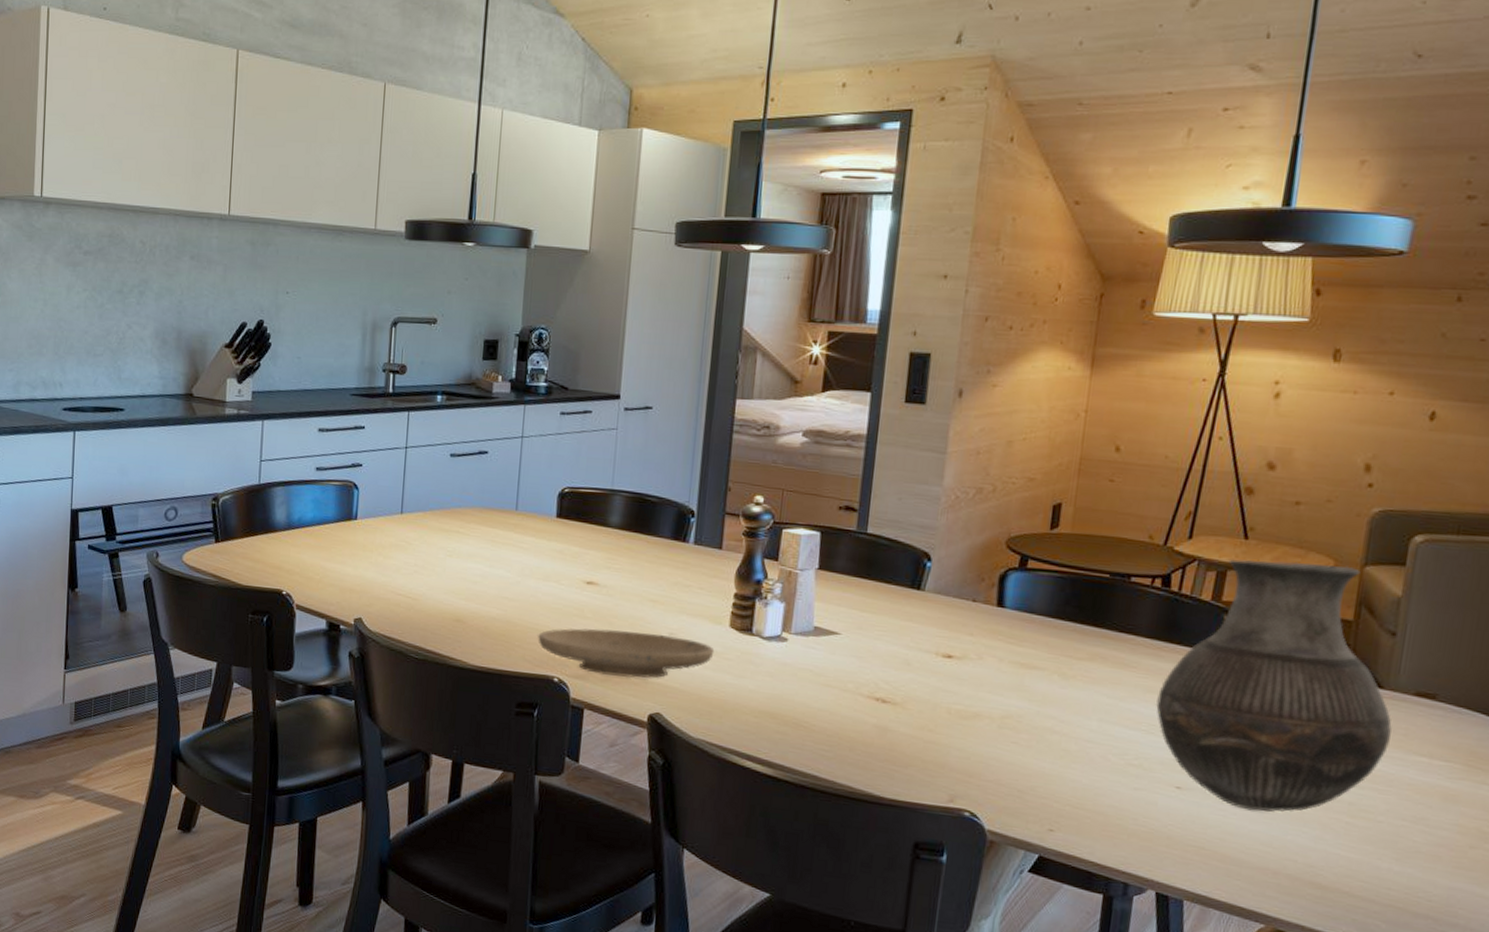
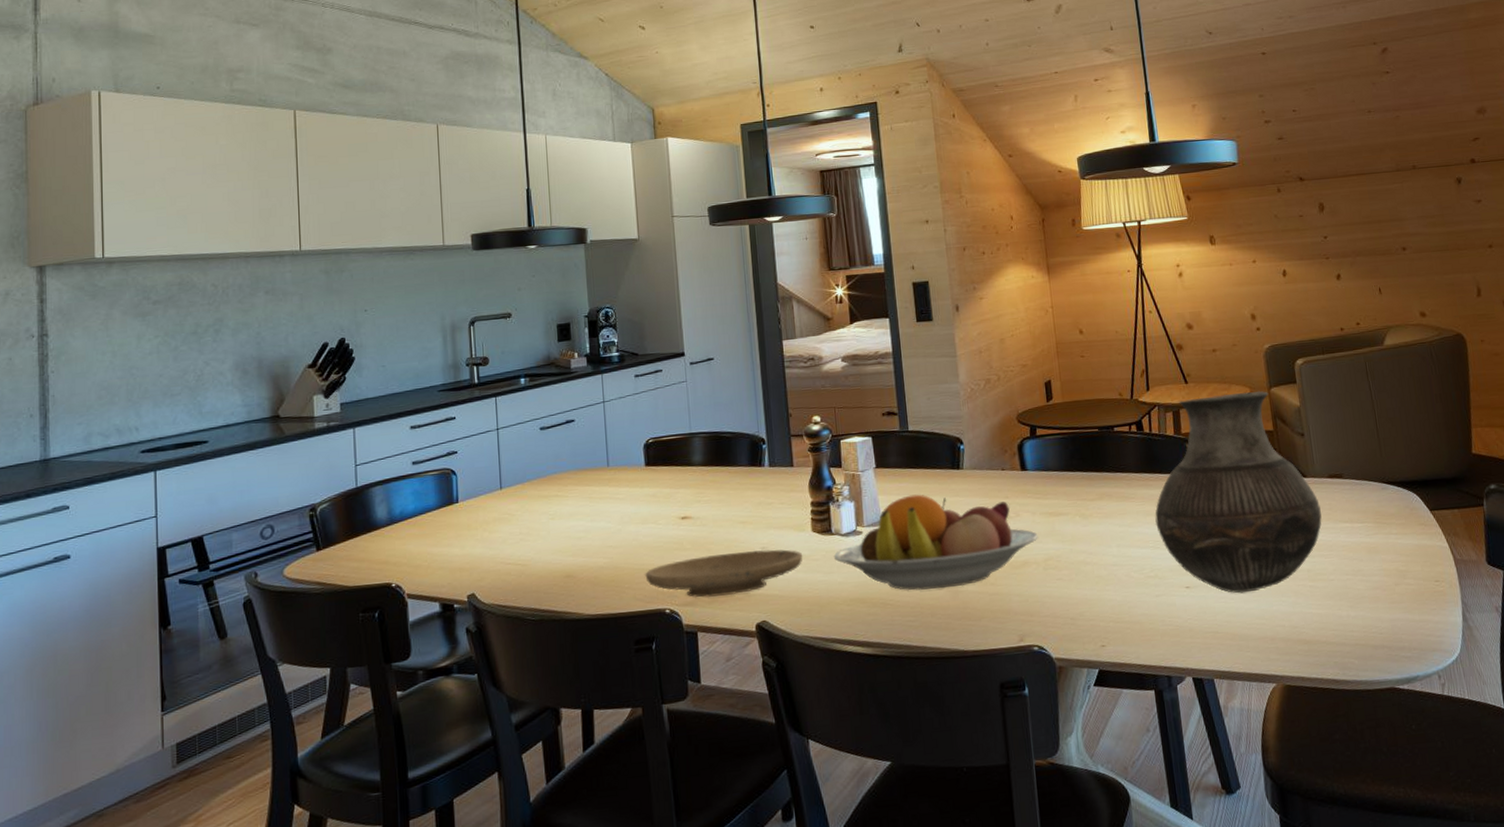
fruit bowl: none [748,608,1000,725] -> present [833,494,1038,591]

